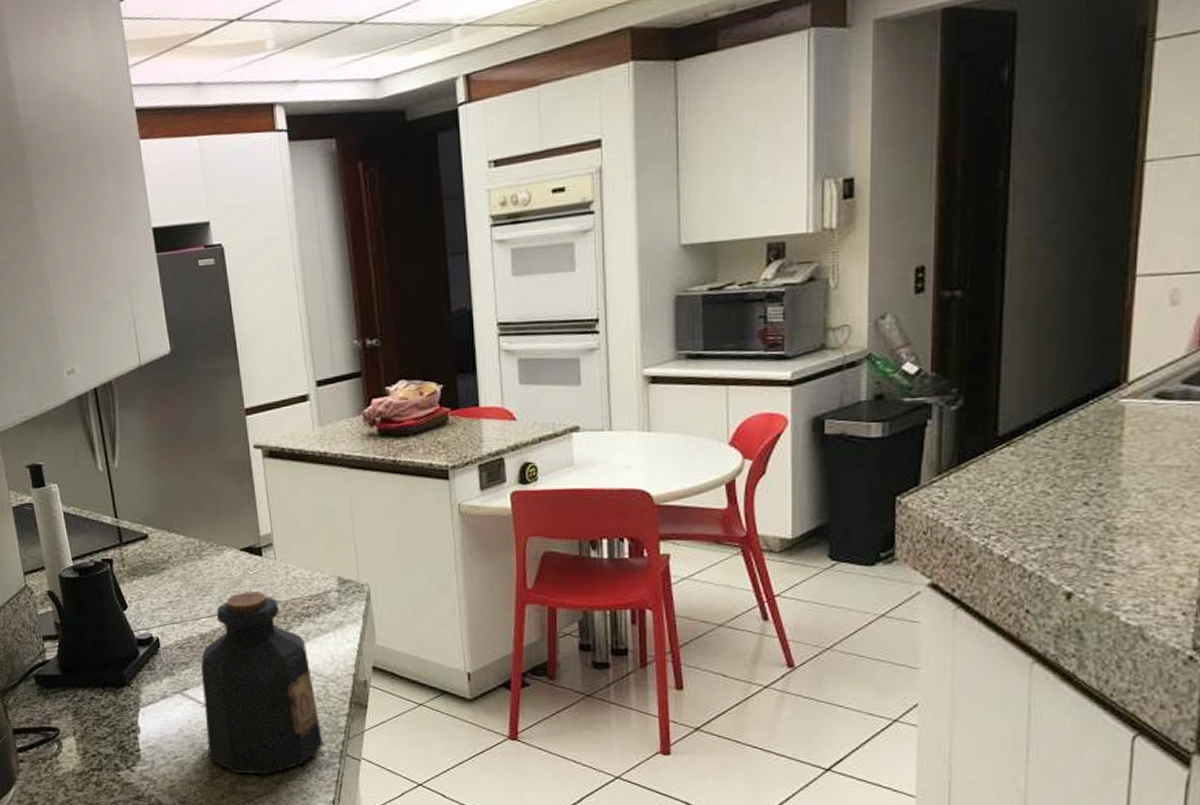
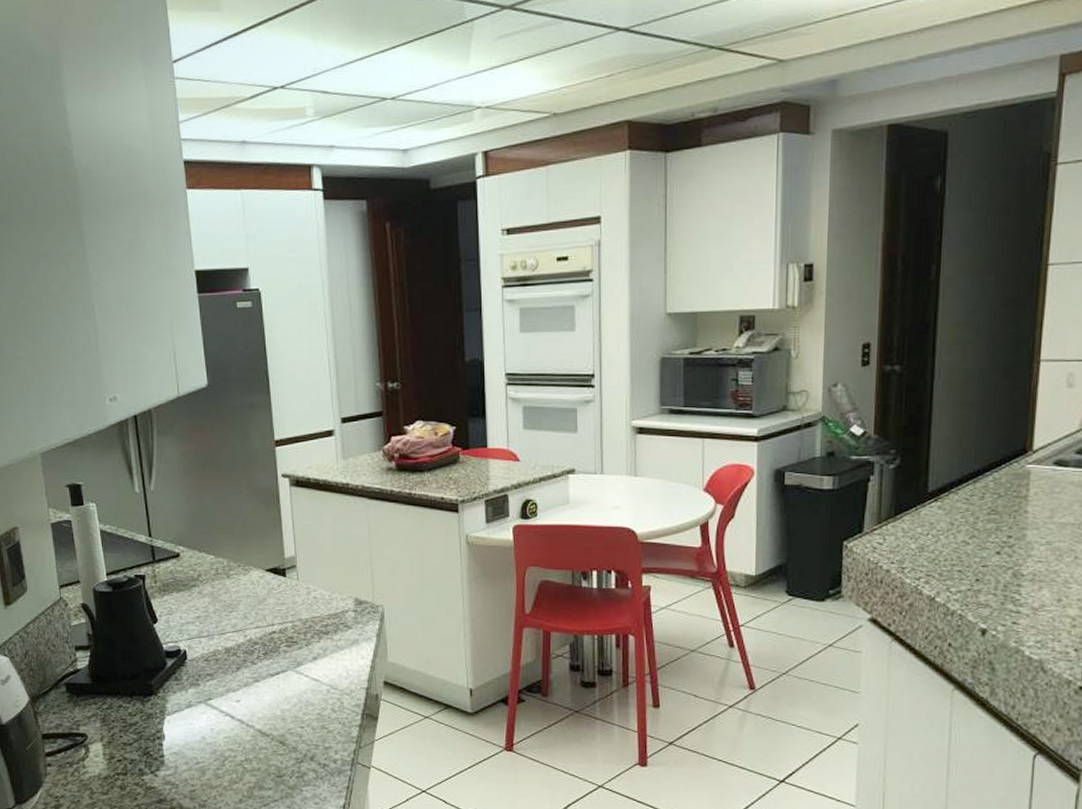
bottle: present [200,591,324,774] -> none [224,609,337,780]

